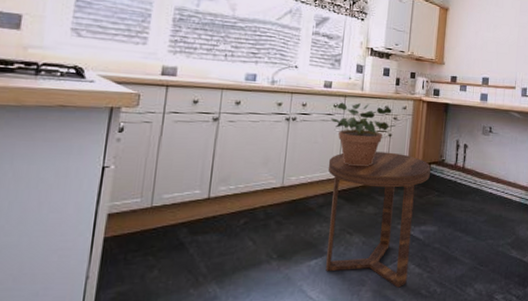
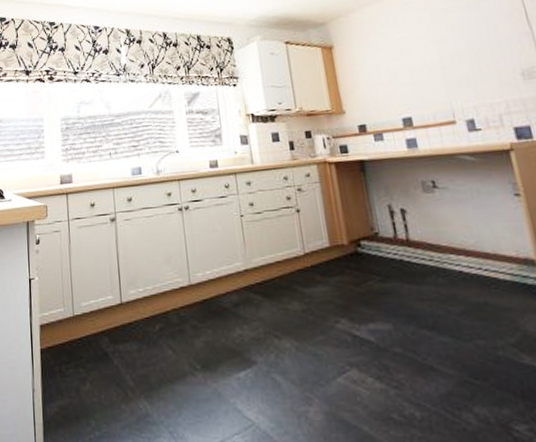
side table: present [326,151,431,288] -> none [233,231,368,409]
potted plant: present [331,102,396,167] -> none [225,177,302,254]

